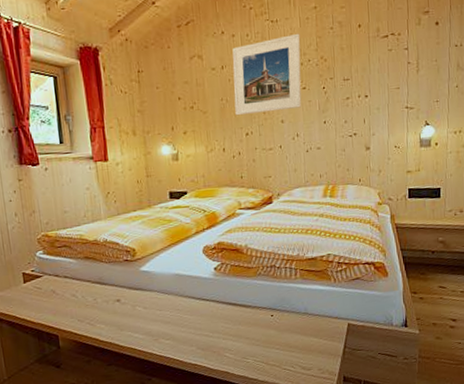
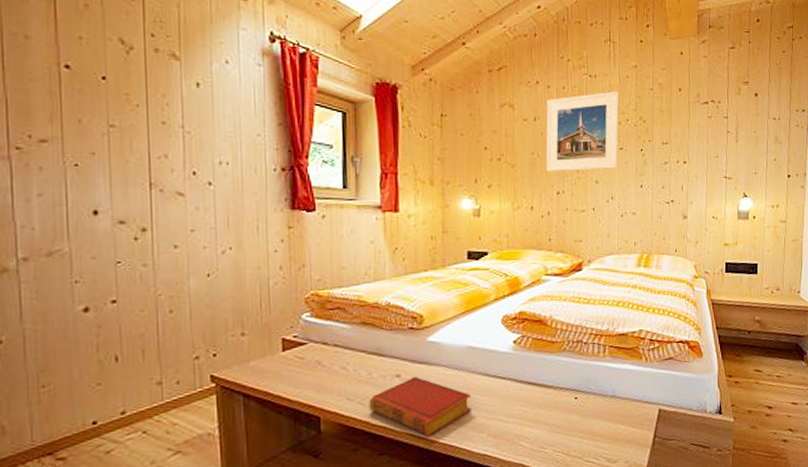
book: none [96,300,181,350] -> present [369,376,471,437]

